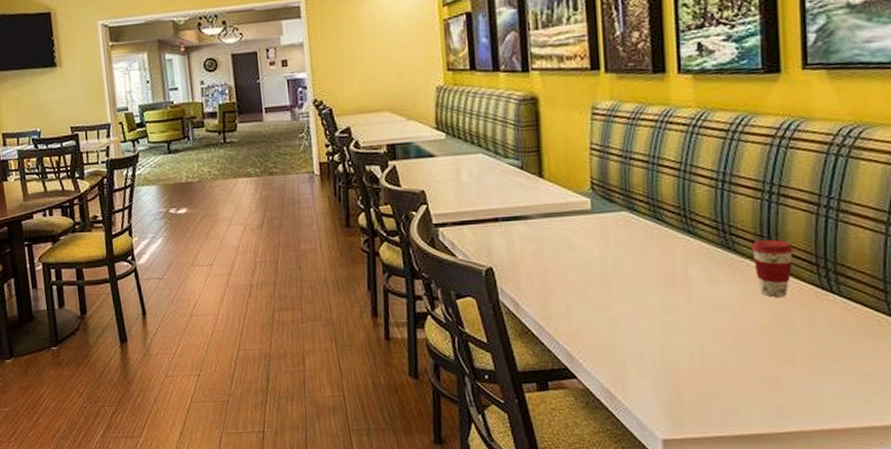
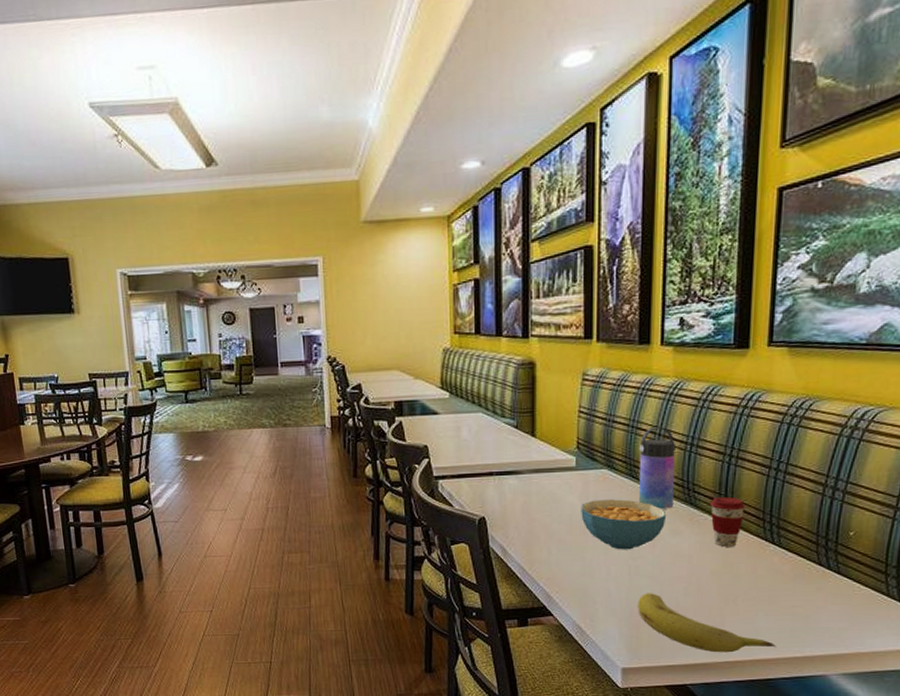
cereal bowl: none [600,244,701,302] -> present [581,499,667,550]
water bottle: none [662,163,707,255] -> present [639,427,677,509]
fruit: none [675,351,849,422] -> present [638,593,777,653]

